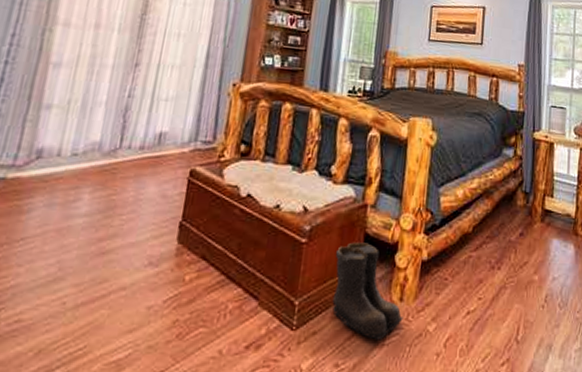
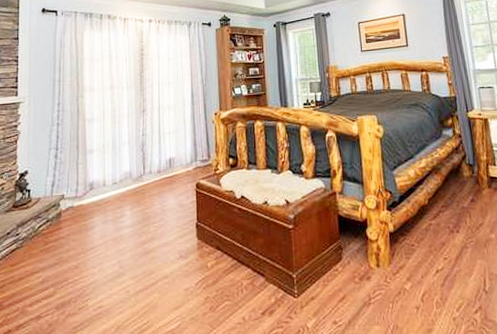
boots: present [332,242,403,340] -> none [317,223,383,300]

